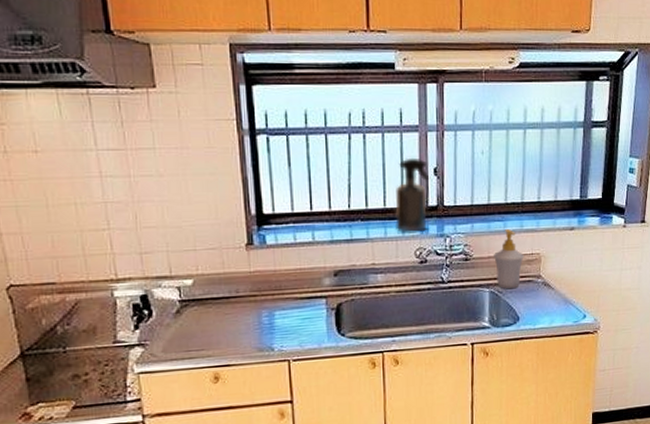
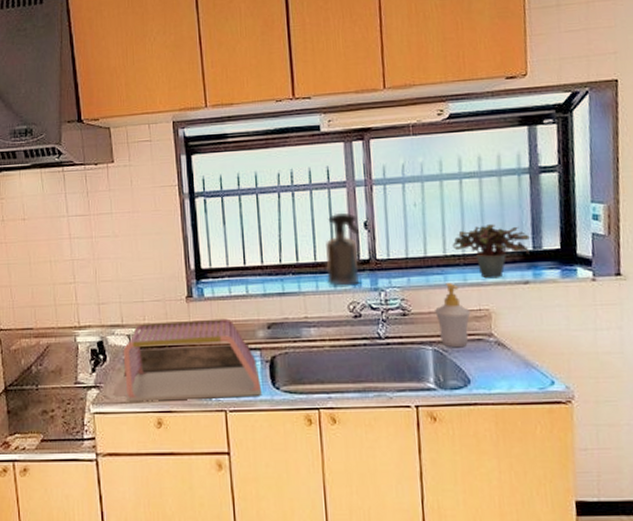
dish rack: none [172,266,328,360] -> present [123,318,263,403]
cutting board: none [175,291,316,330] -> present [125,343,250,375]
potted plant: none [513,174,579,225] -> present [452,224,531,279]

